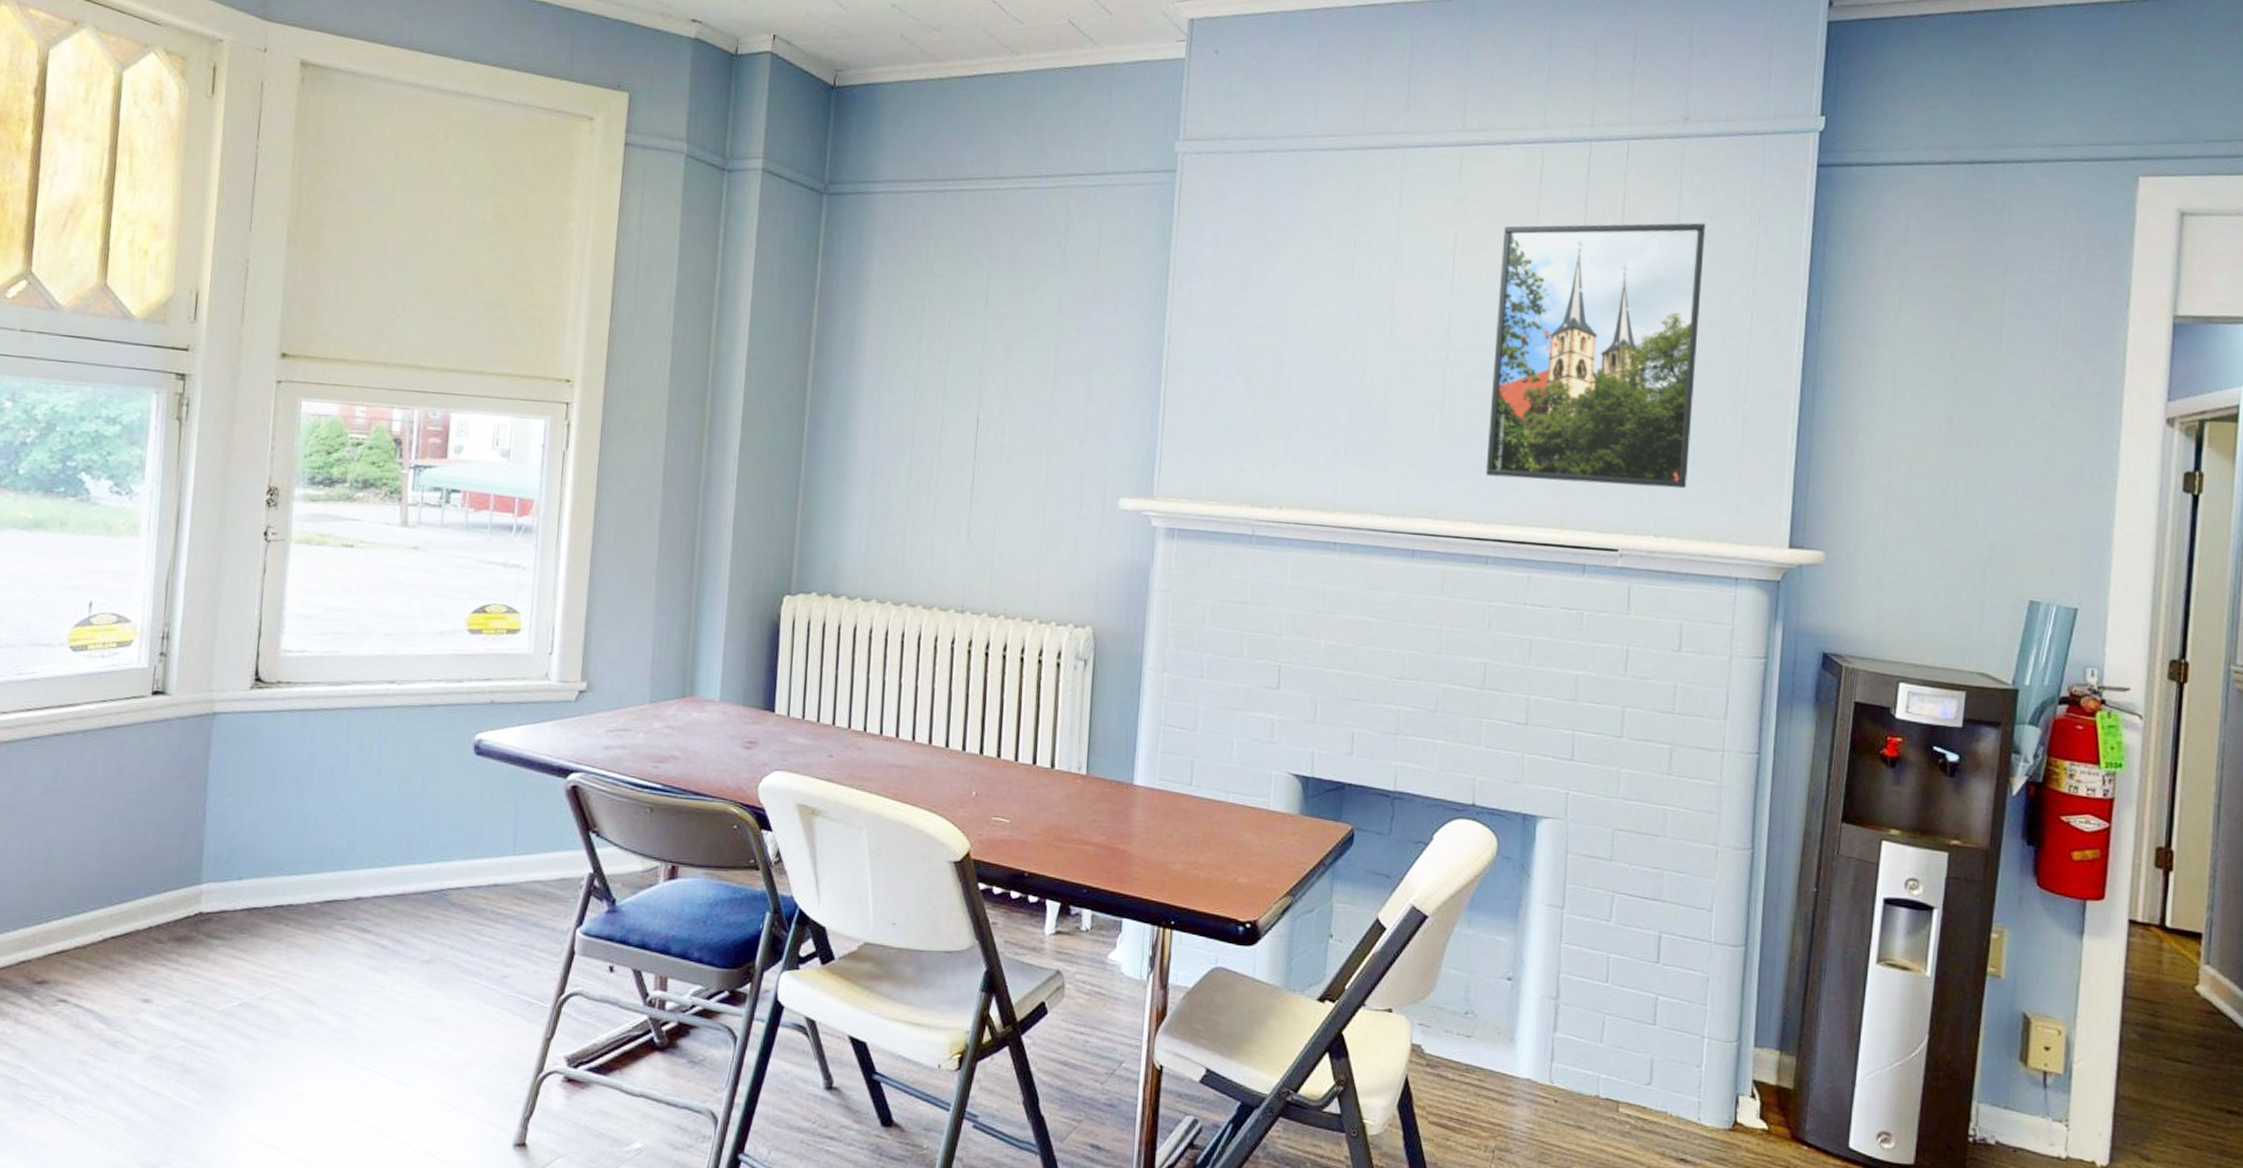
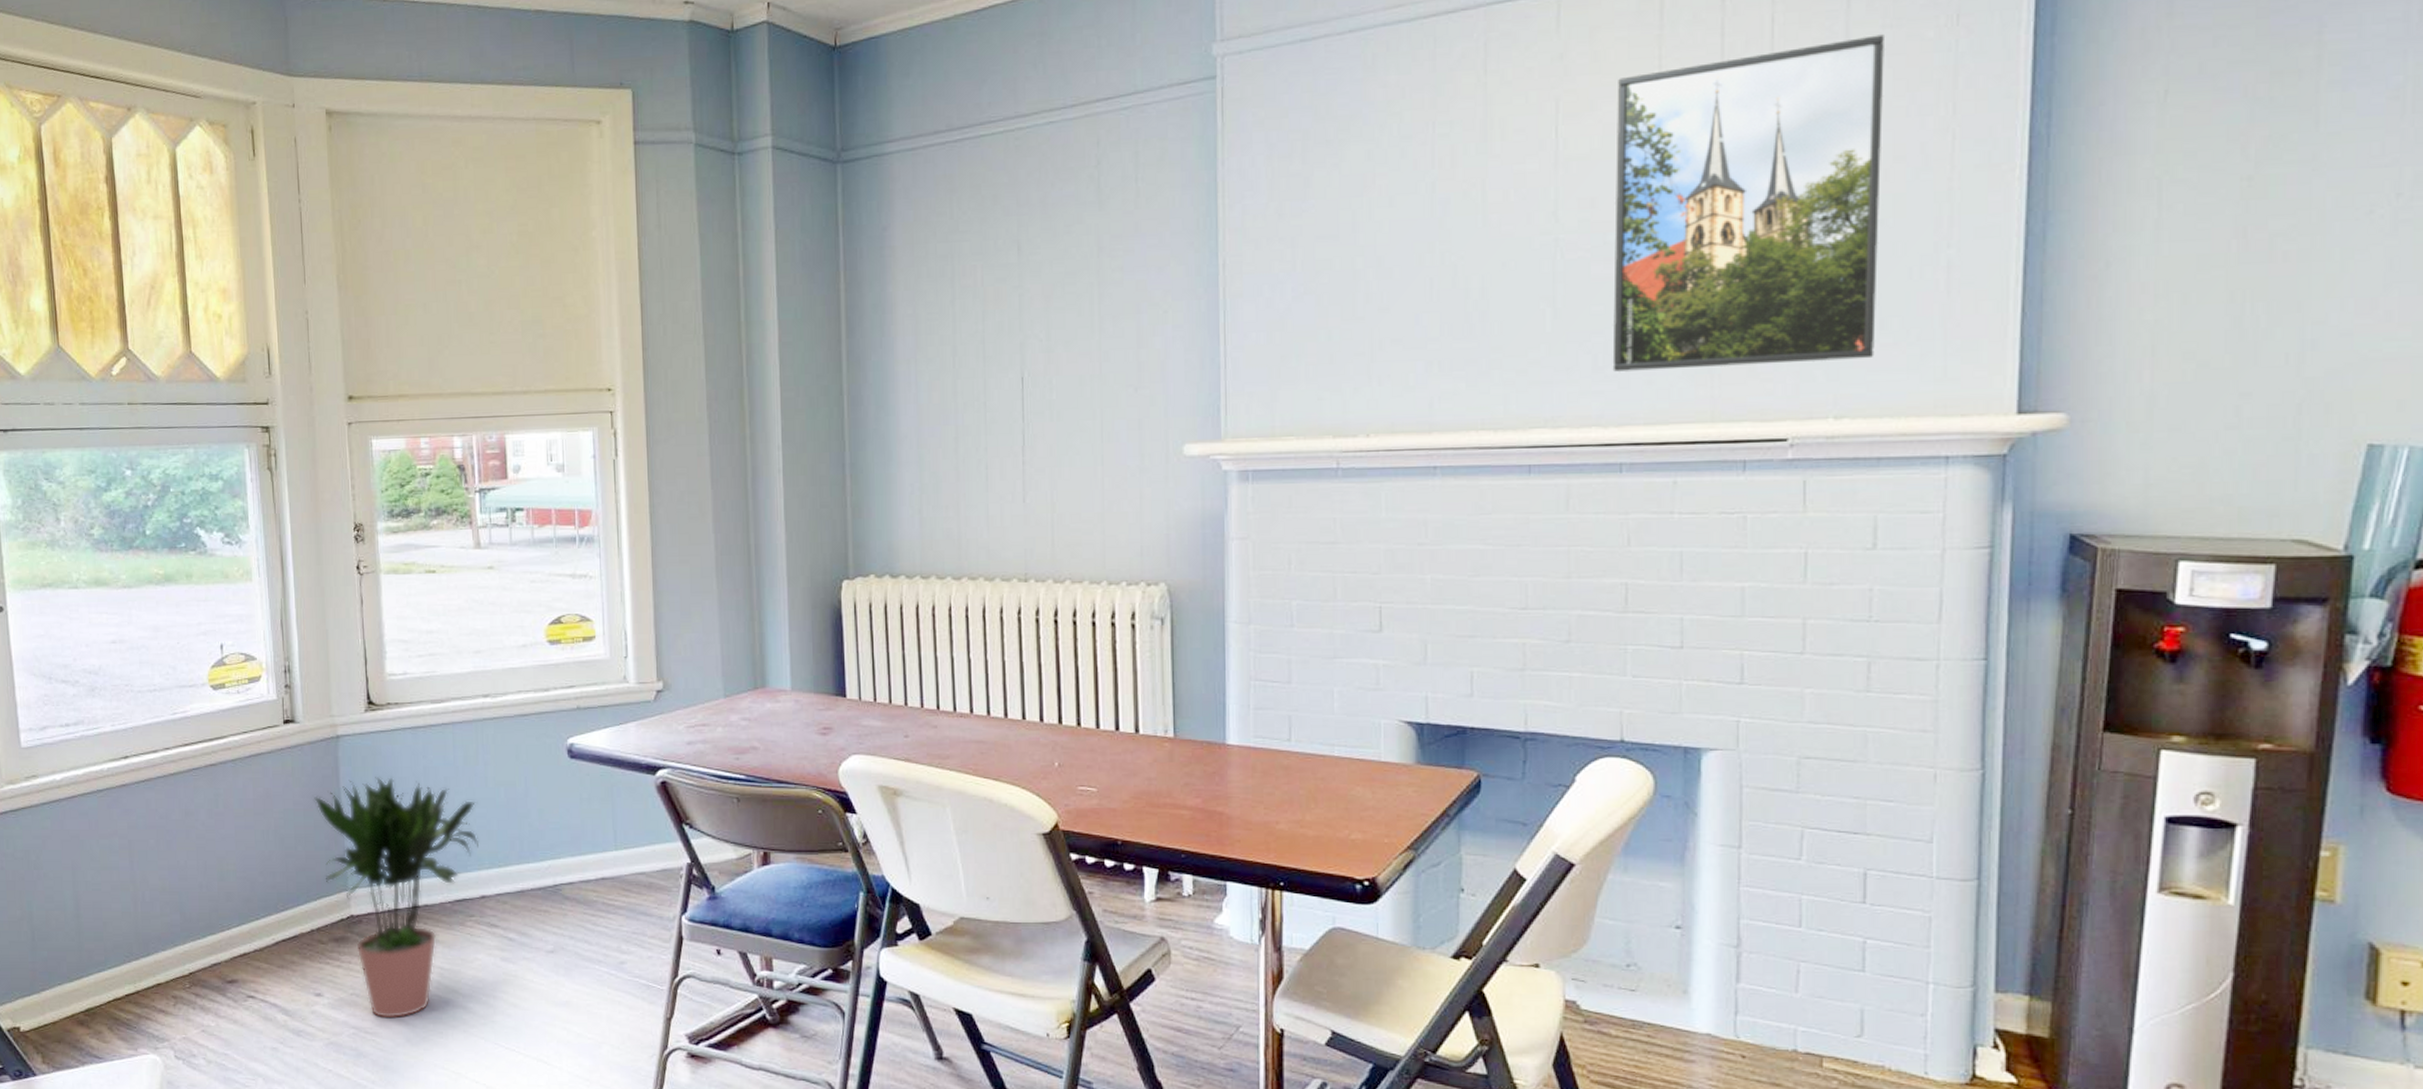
potted plant: none [174,760,364,1031] -> present [314,777,479,1019]

